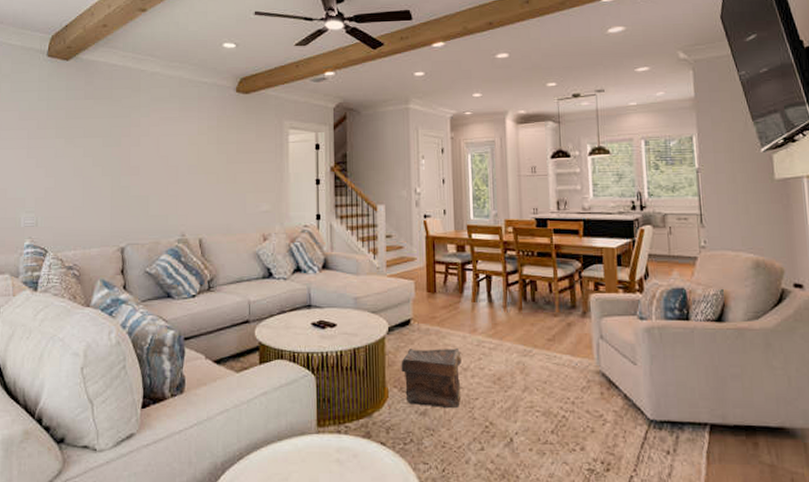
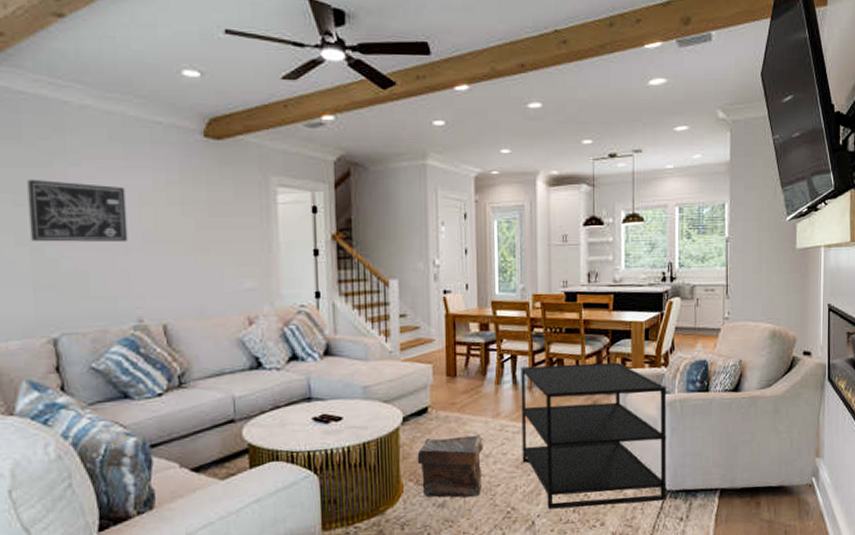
wall art: none [112,127,178,174] -> present [27,179,128,243]
side table: none [495,286,650,431] -> present [521,363,667,510]

